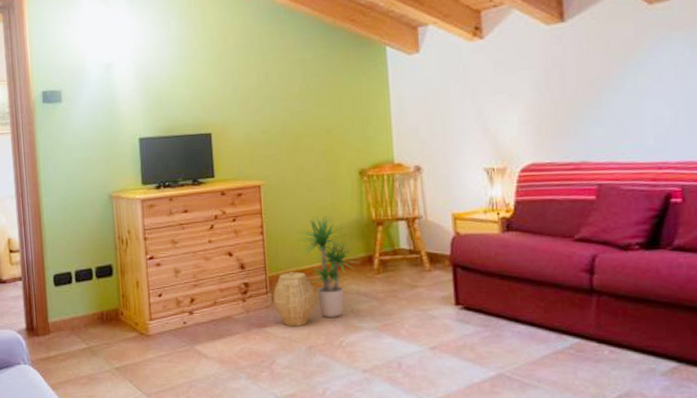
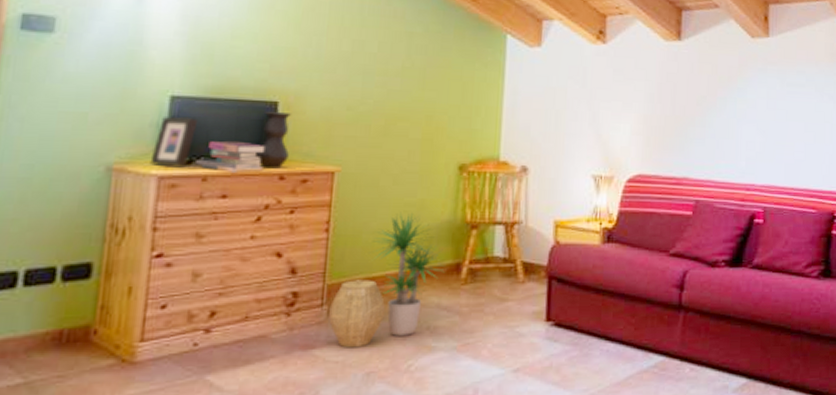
picture frame: none [134,152,160,192] -> present [150,116,199,168]
books: none [162,167,209,194] -> present [194,140,265,174]
vase: none [202,141,225,187] -> present [255,110,292,169]

